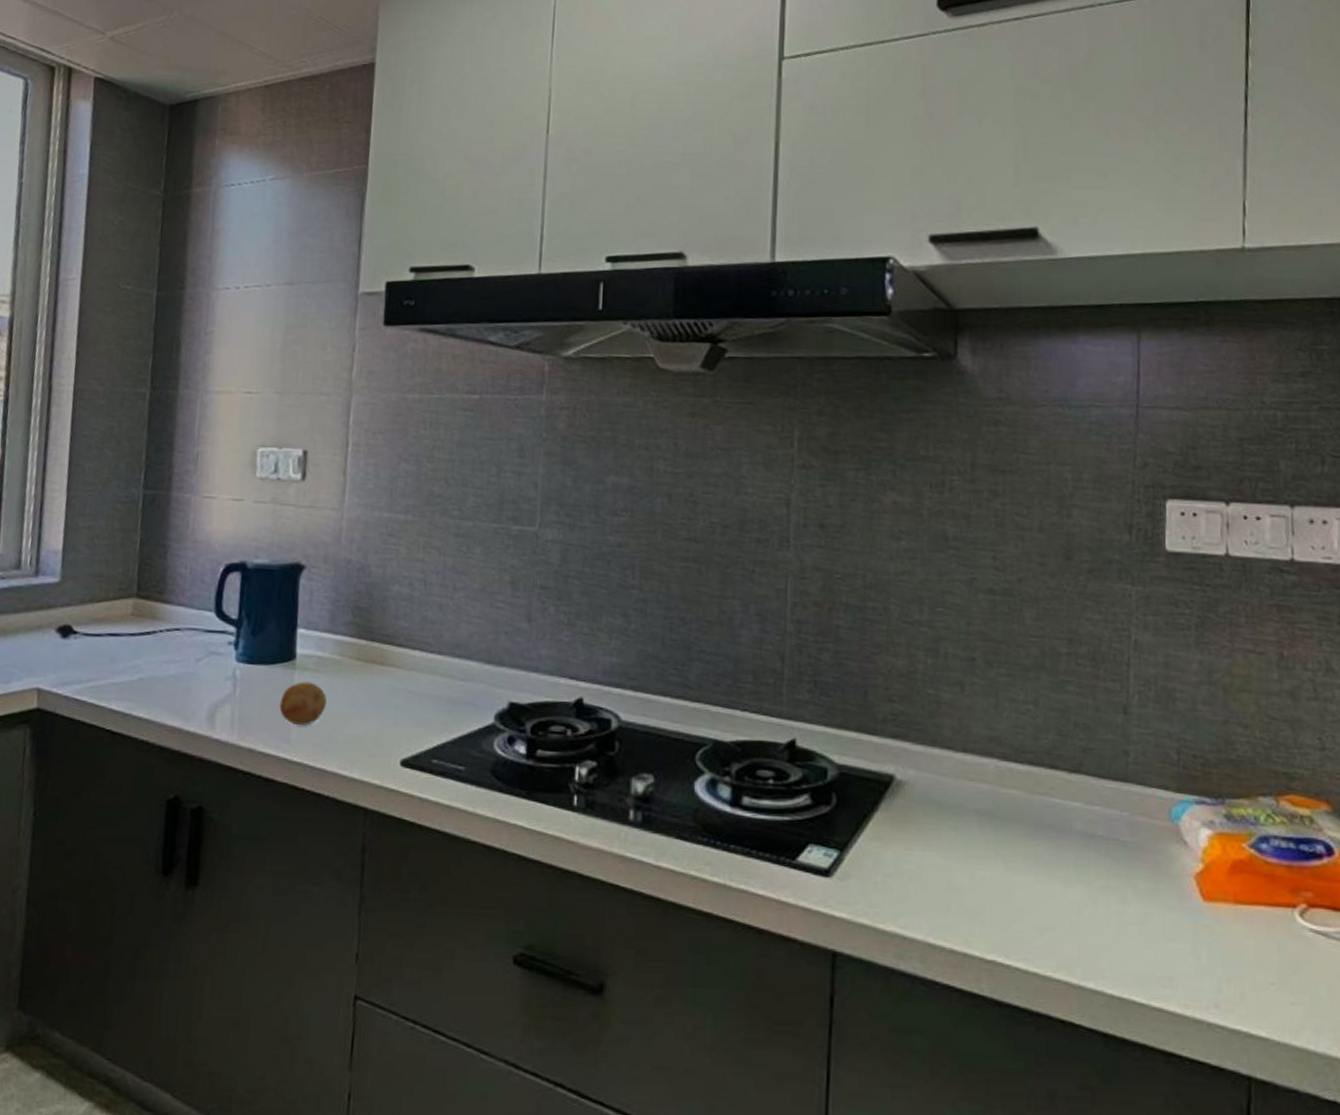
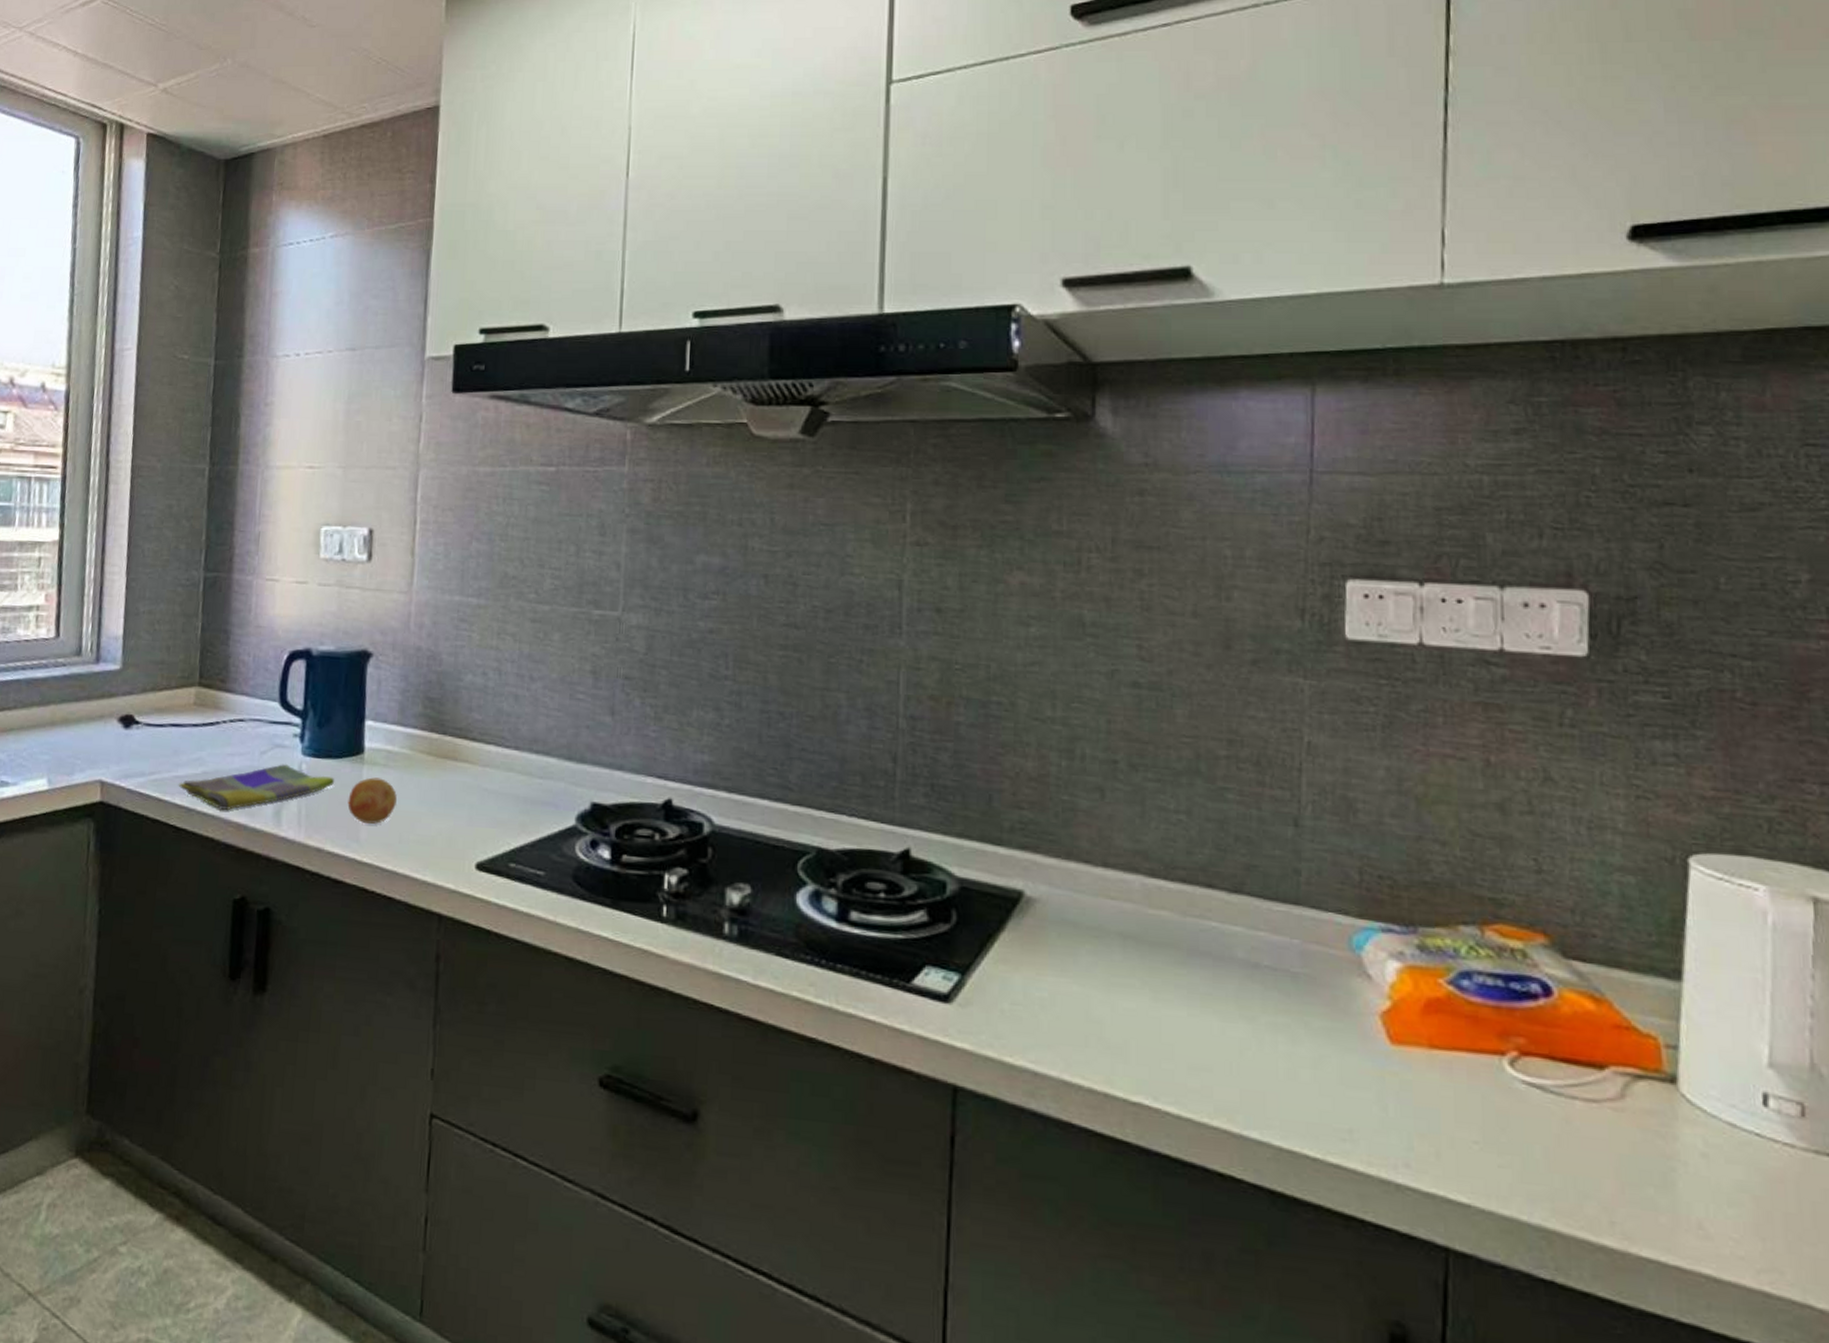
dish towel: none [114,670,268,715] -> present [178,764,335,811]

